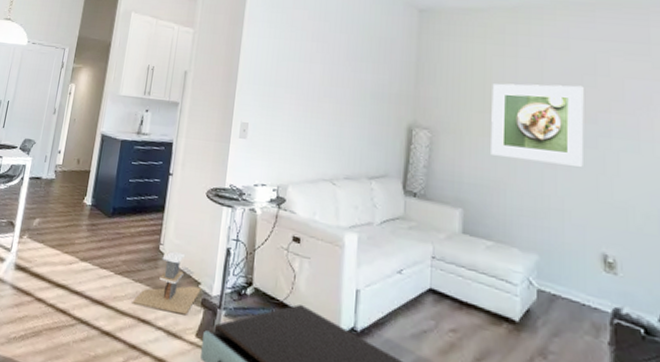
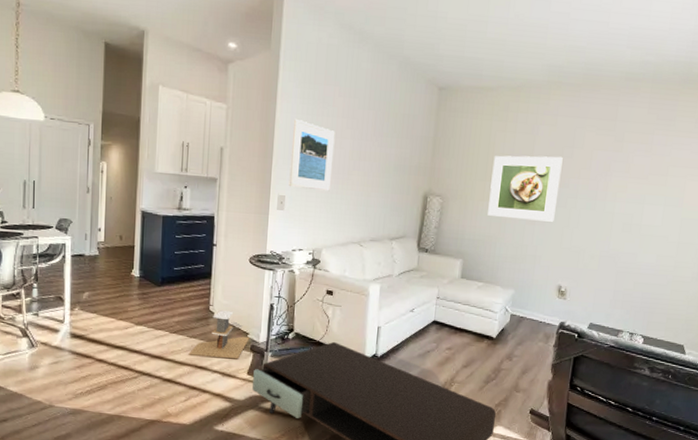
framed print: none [253,42,304,120] -> present [289,118,336,192]

